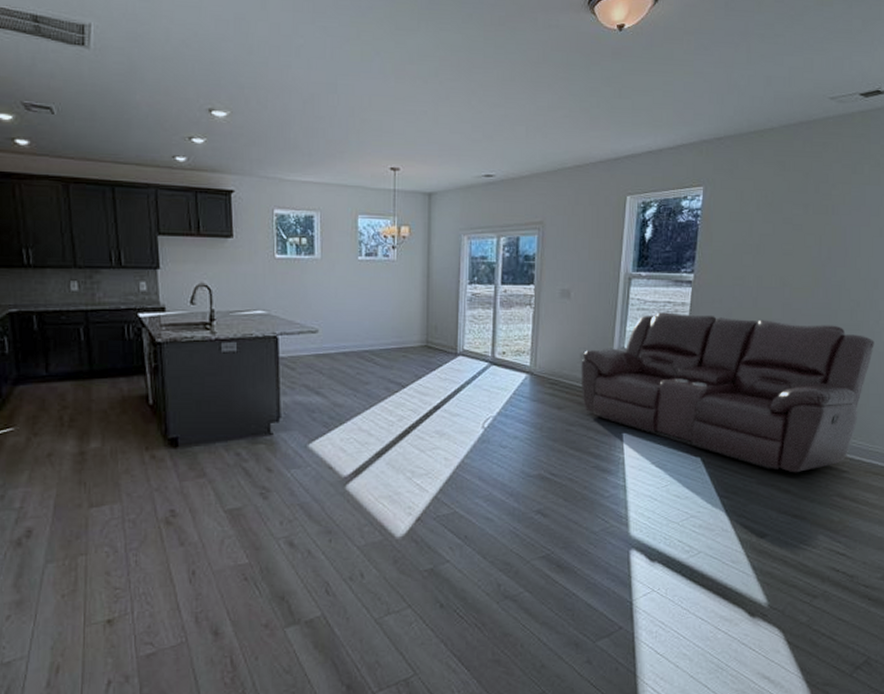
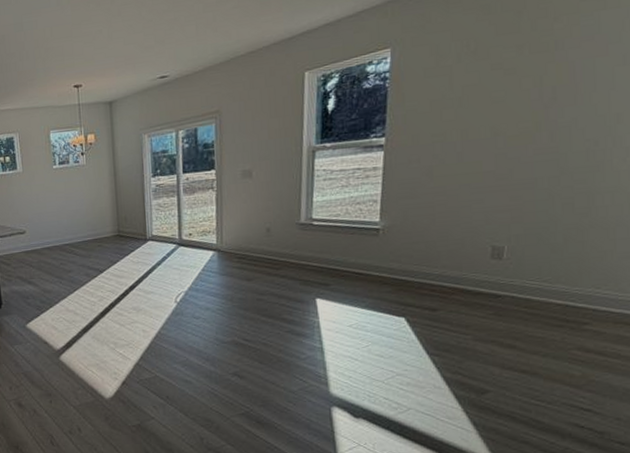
sofa: present [581,312,874,473] -> none [267,169,621,328]

